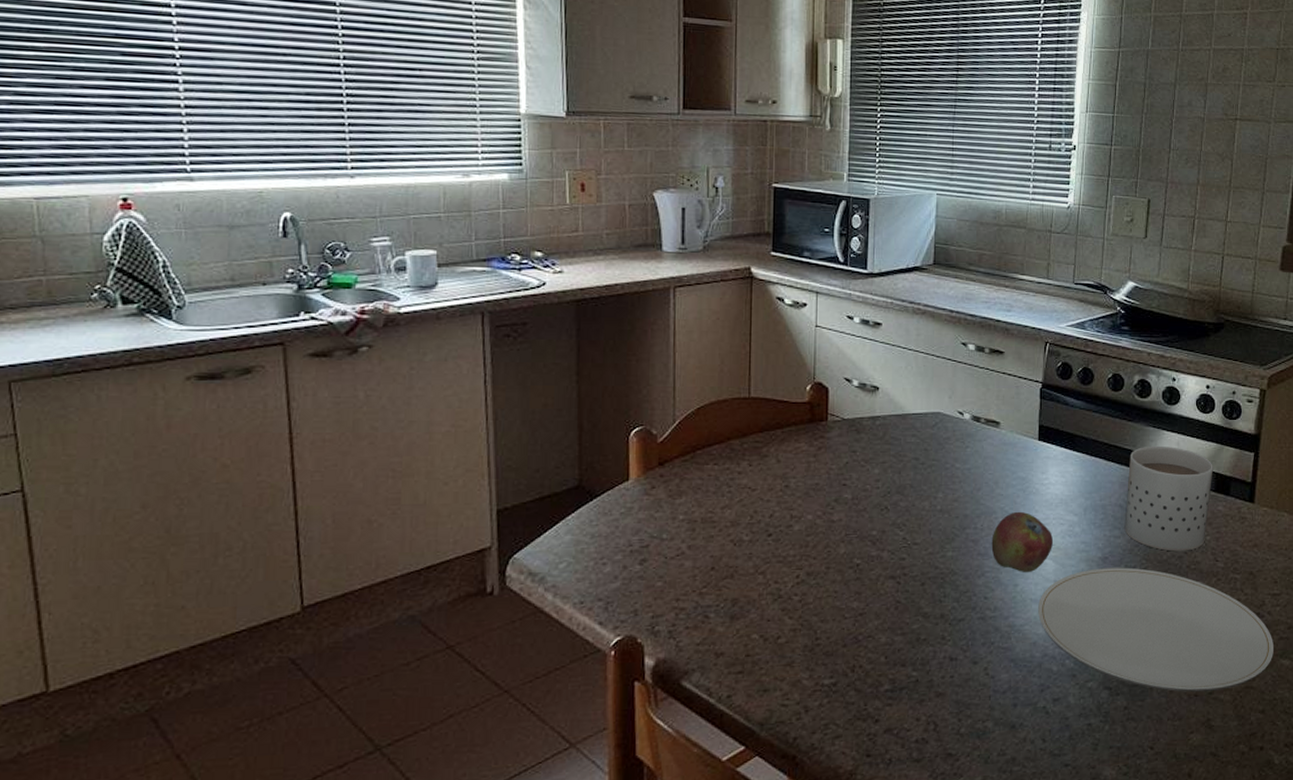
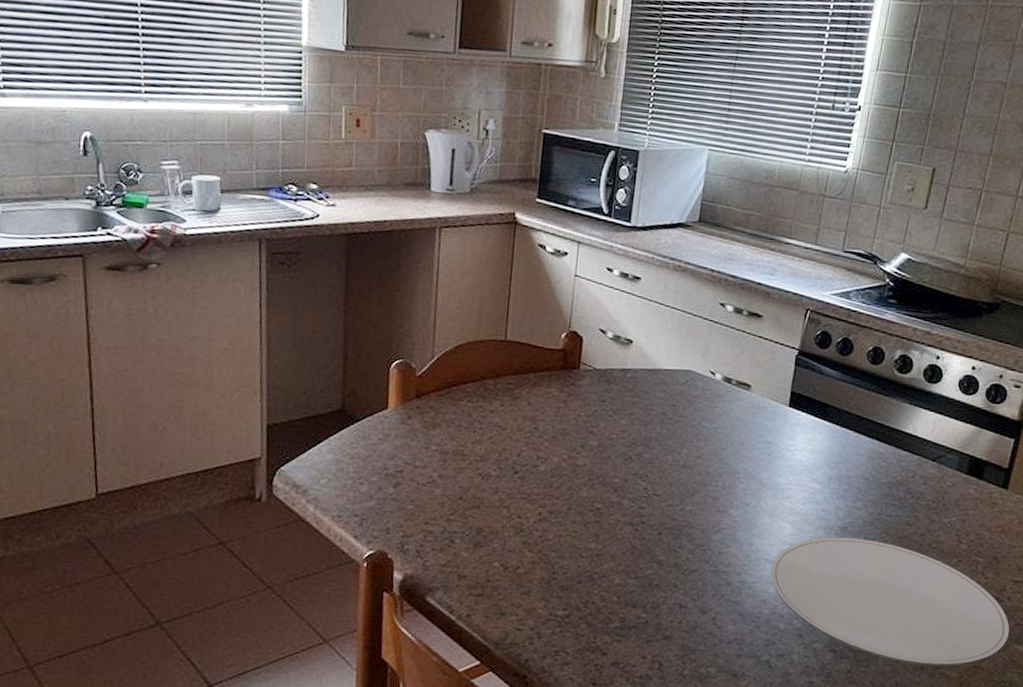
fruit: present [991,511,1054,573] -> none [730,474,794,534]
mug: present [1124,445,1213,552] -> none [867,422,969,530]

